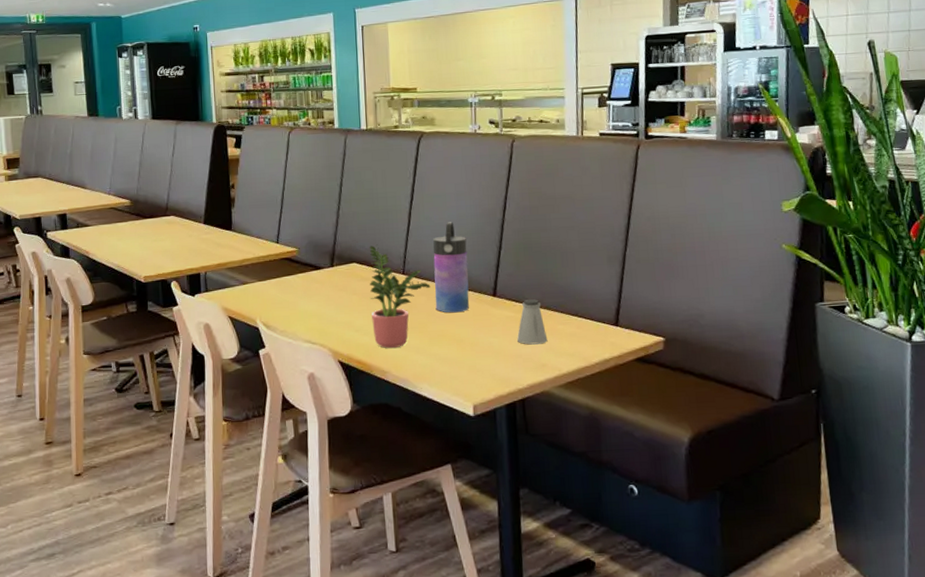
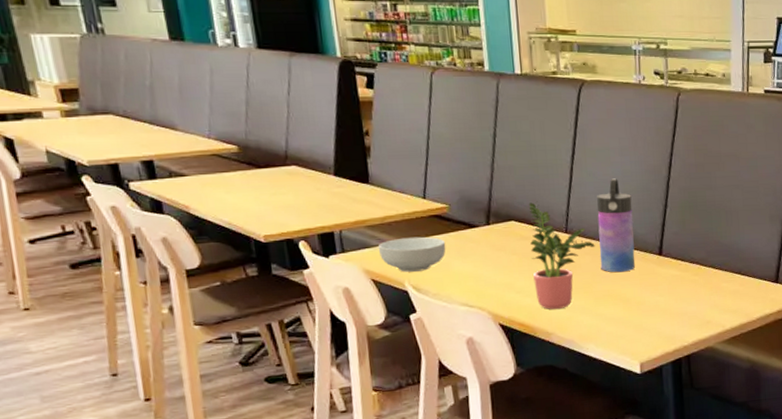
cereal bowl: none [235,277,294,310] -> present [378,236,446,272]
saltshaker: present [516,298,548,345] -> none [682,257,712,303]

